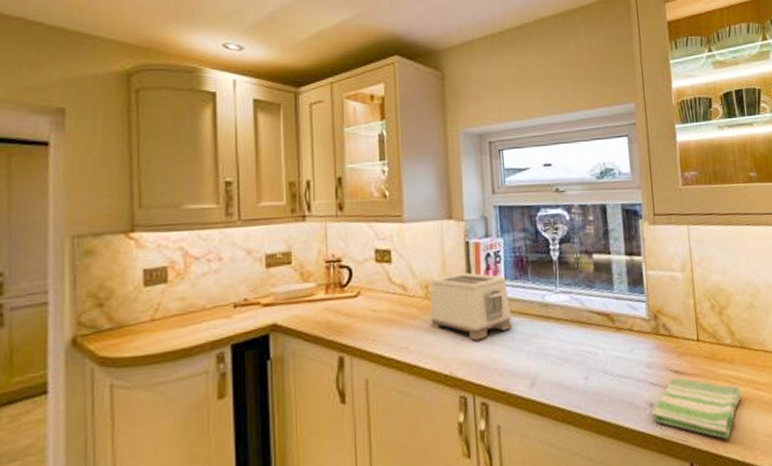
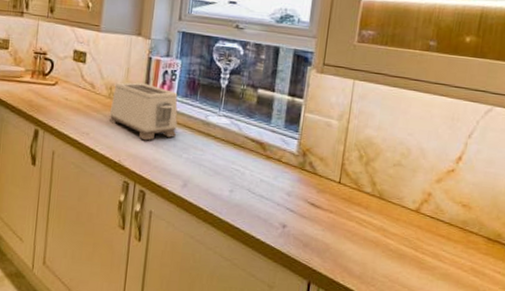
dish towel: present [650,378,741,439] -> none [281,209,369,271]

